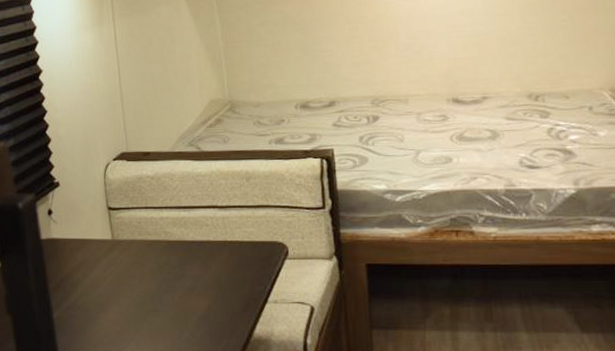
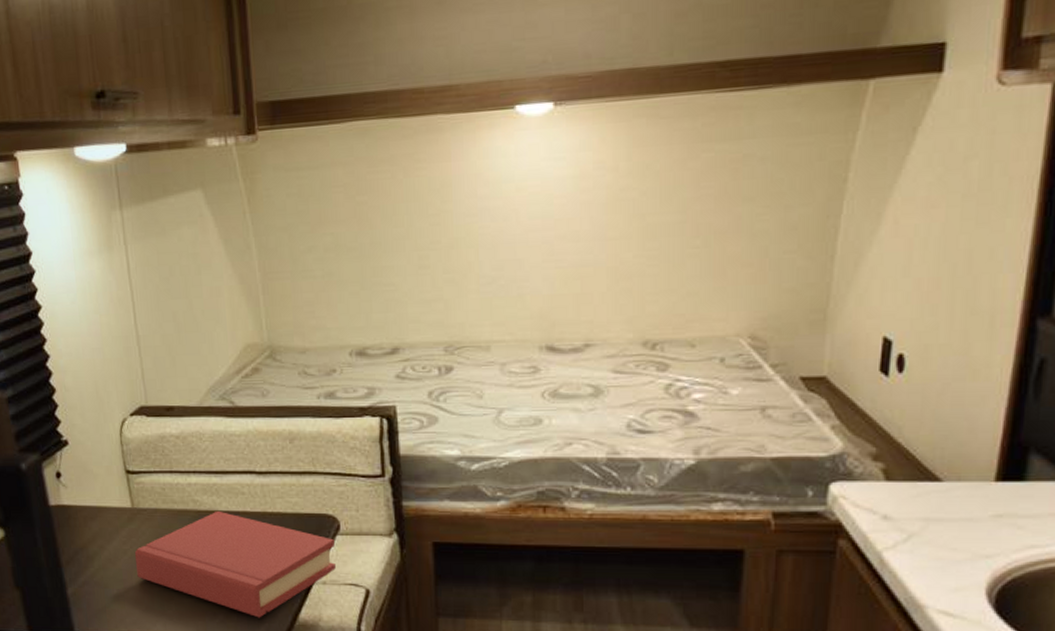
hardback book: none [113,240,285,335] -> present [134,510,336,618]

